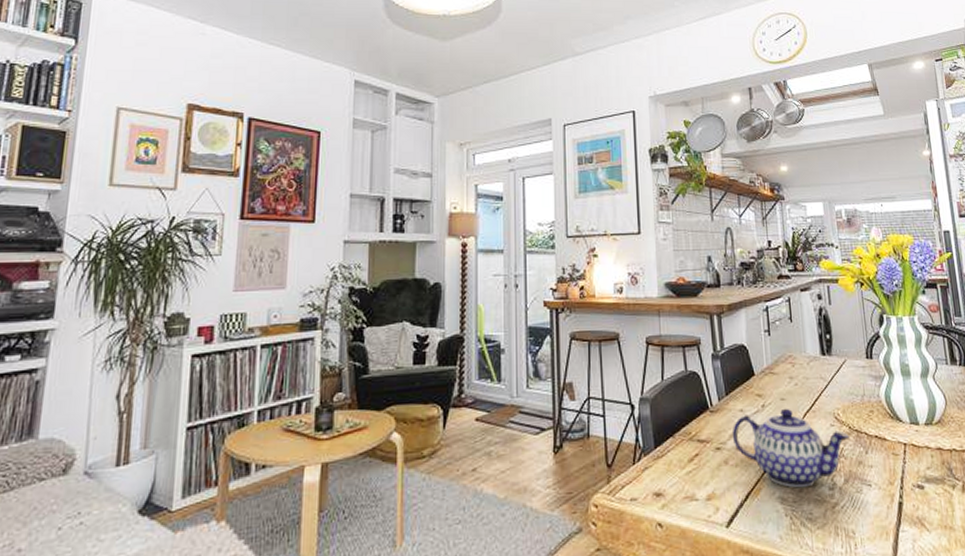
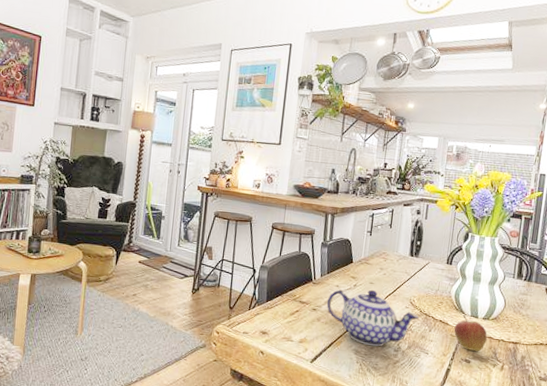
fruit: none [894,423,937,471] -> present [453,315,487,351]

